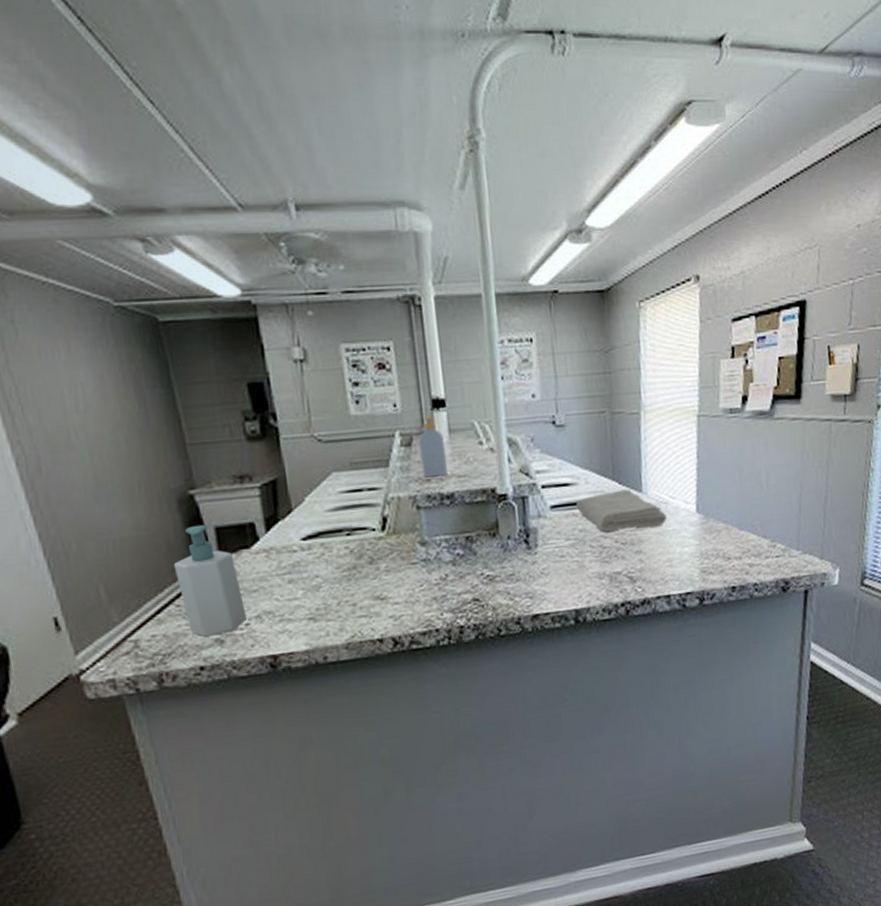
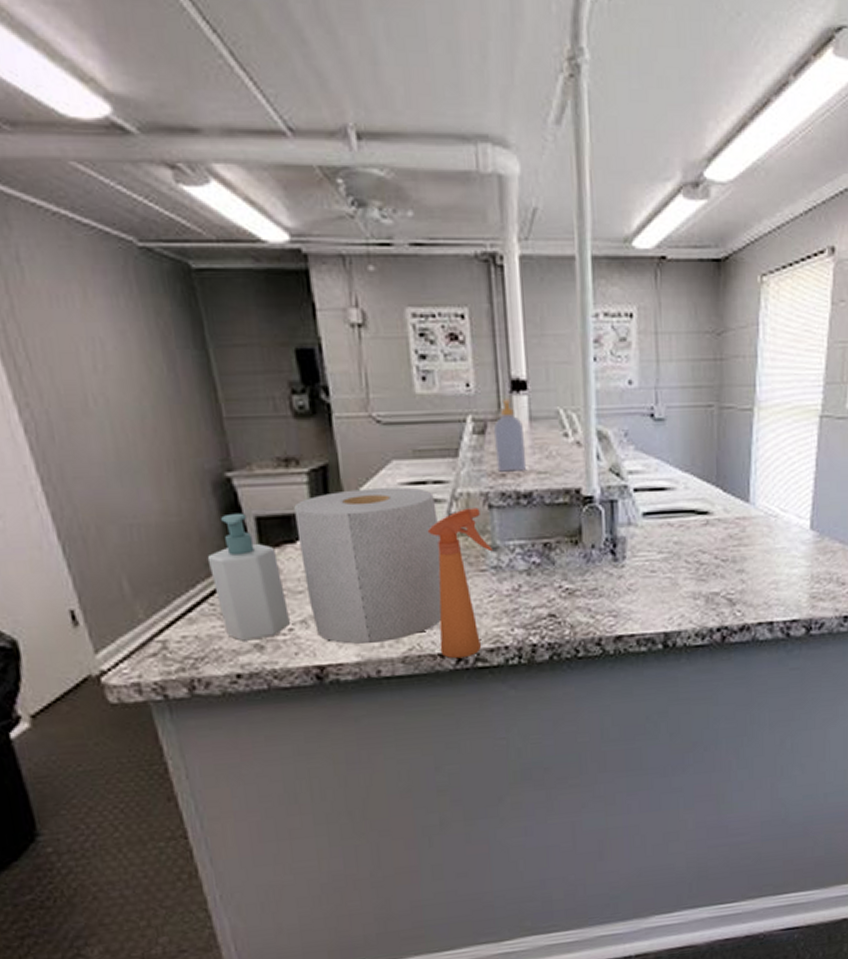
paper towel roll: none [248,495,380,635] -> present [294,487,442,645]
spray bottle: none [364,509,421,643] -> present [427,508,492,659]
towel: present [576,489,667,532] -> none [673,498,775,547]

